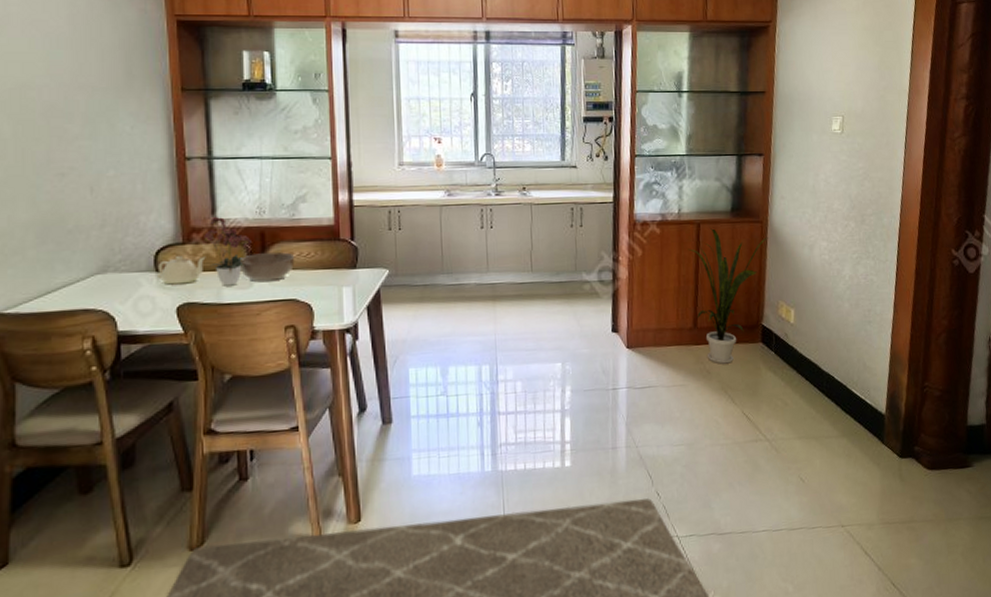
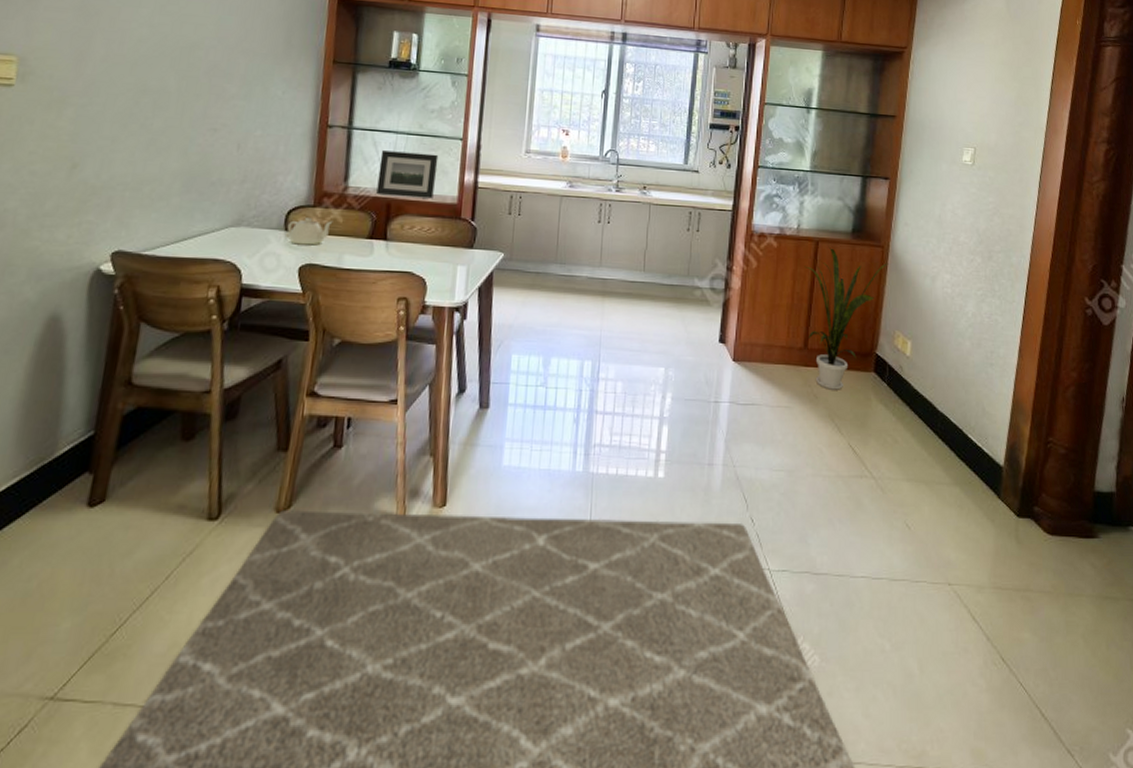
flower arrangement: present [204,216,252,286] -> none [333,183,378,252]
bowl: present [239,252,295,283] -> none [362,223,416,253]
picture frame: none [247,176,309,225] -> present [376,150,439,199]

